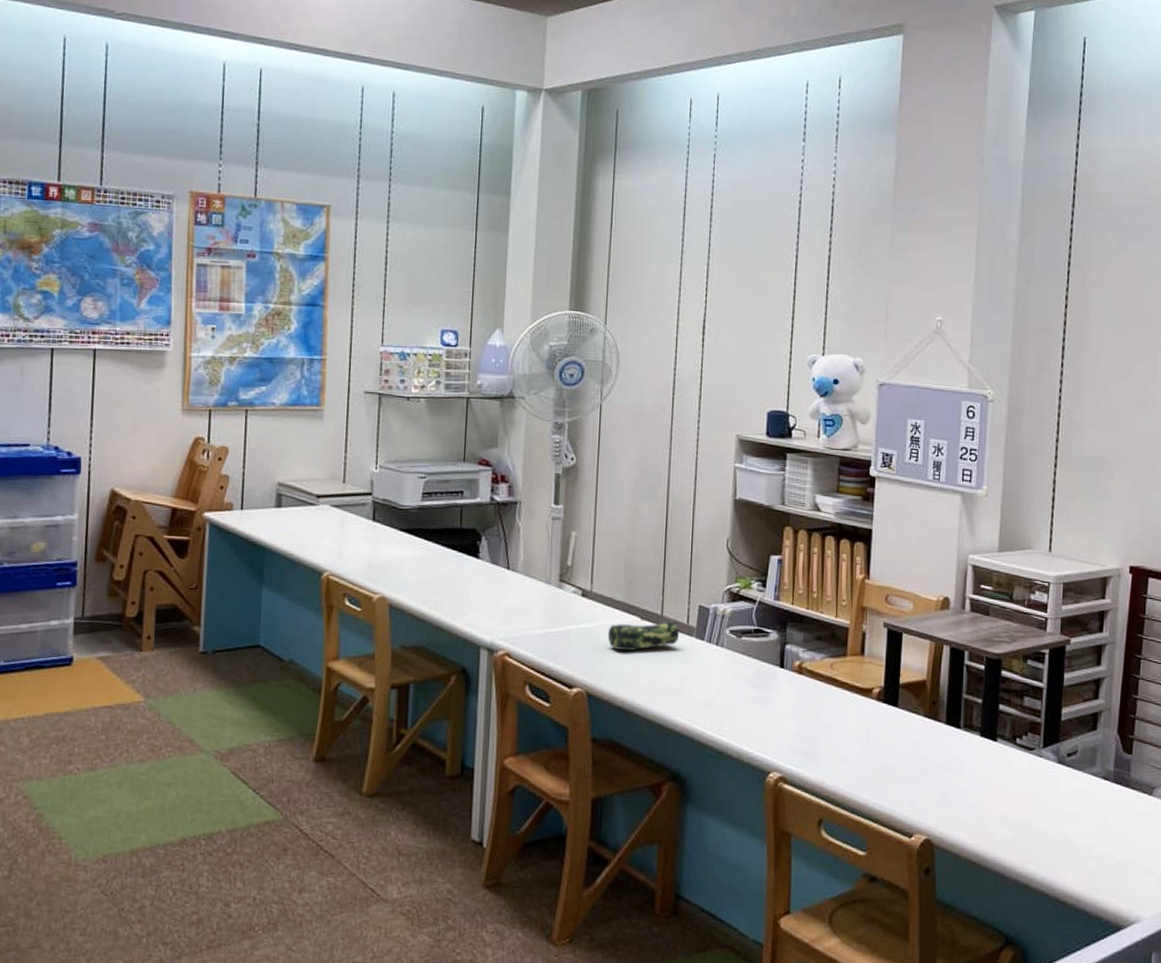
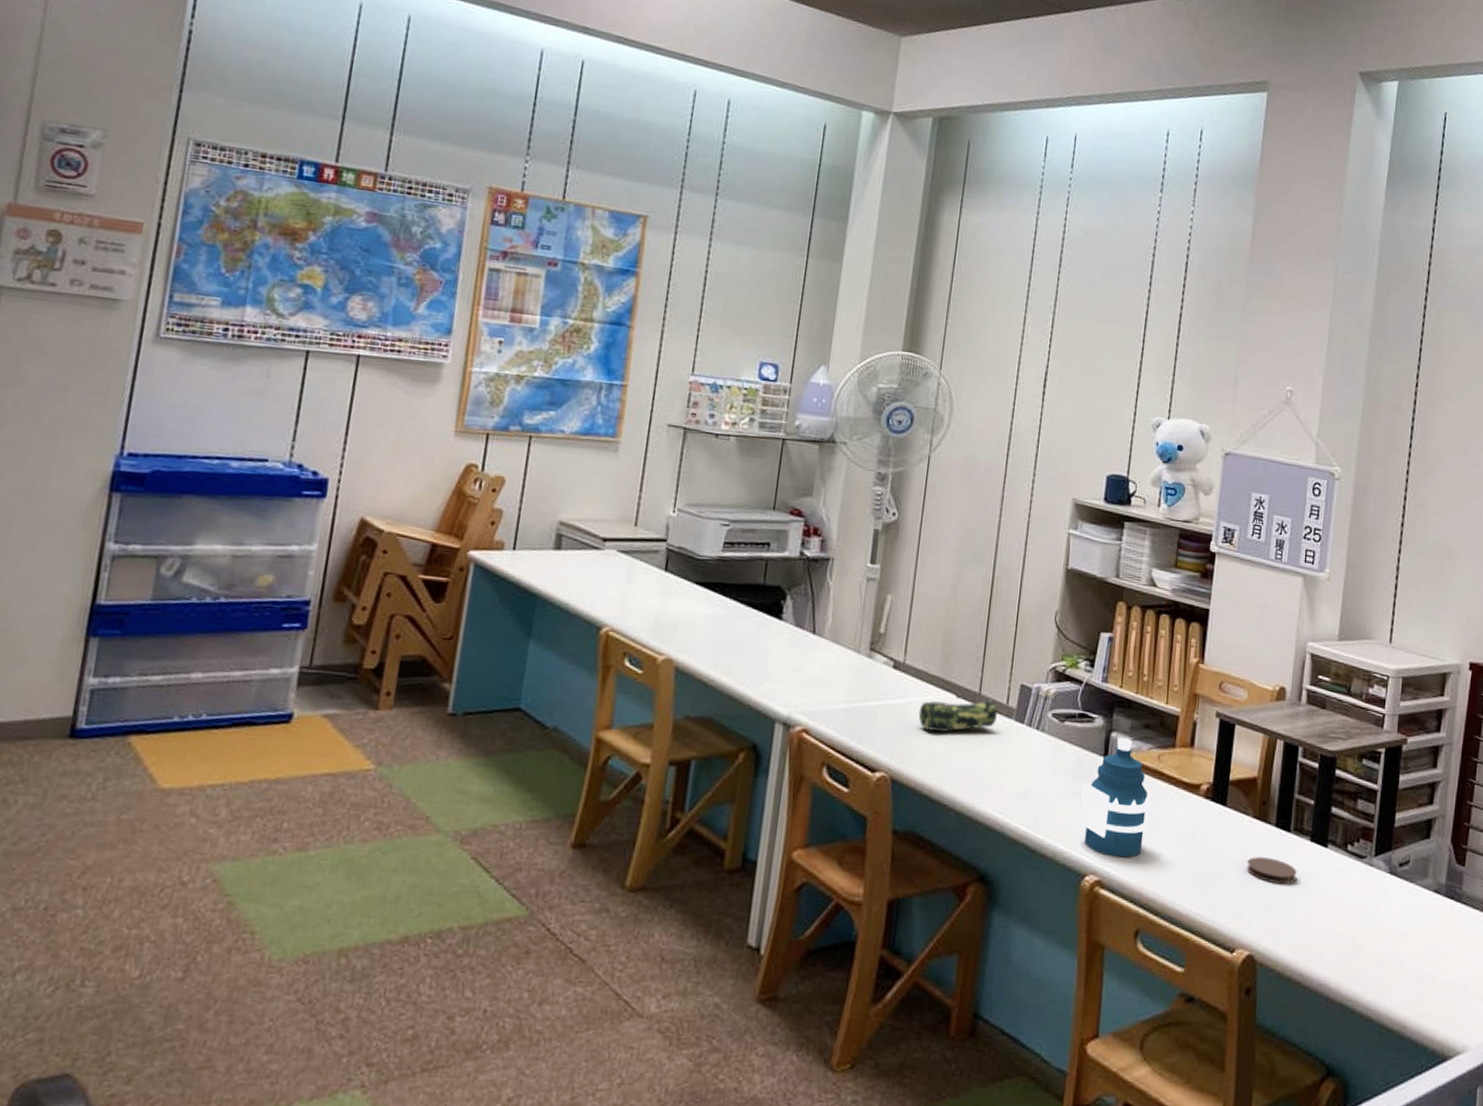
water bottle: none [761,648,827,756] -> present [1079,736,1152,858]
coaster: none [920,752,968,776] -> present [1246,857,1297,885]

